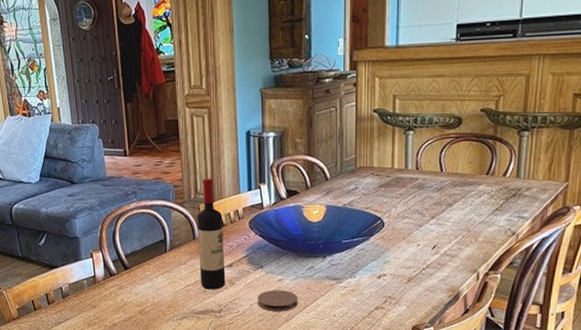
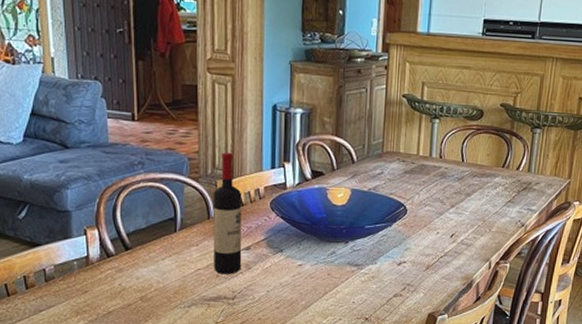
coaster: present [257,290,298,311] -> none [275,275,318,298]

